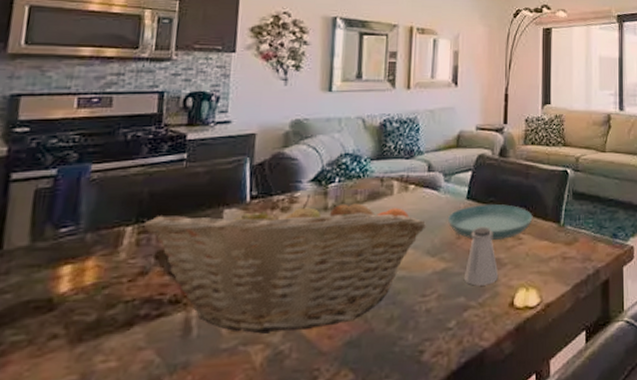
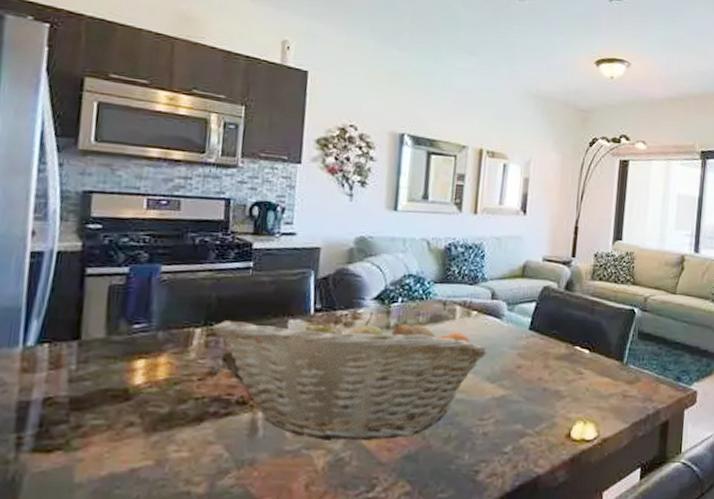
saucer: present [447,203,533,241] -> none [508,336,596,374]
saltshaker: present [463,226,499,286] -> none [522,358,557,415]

